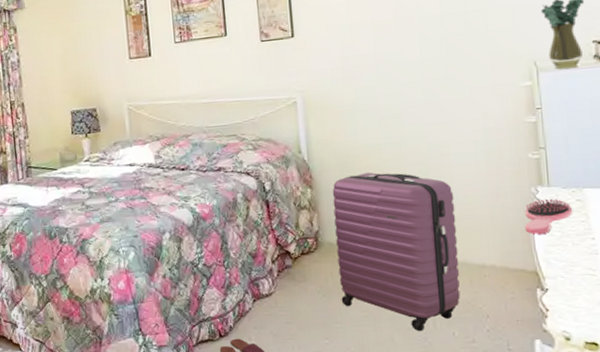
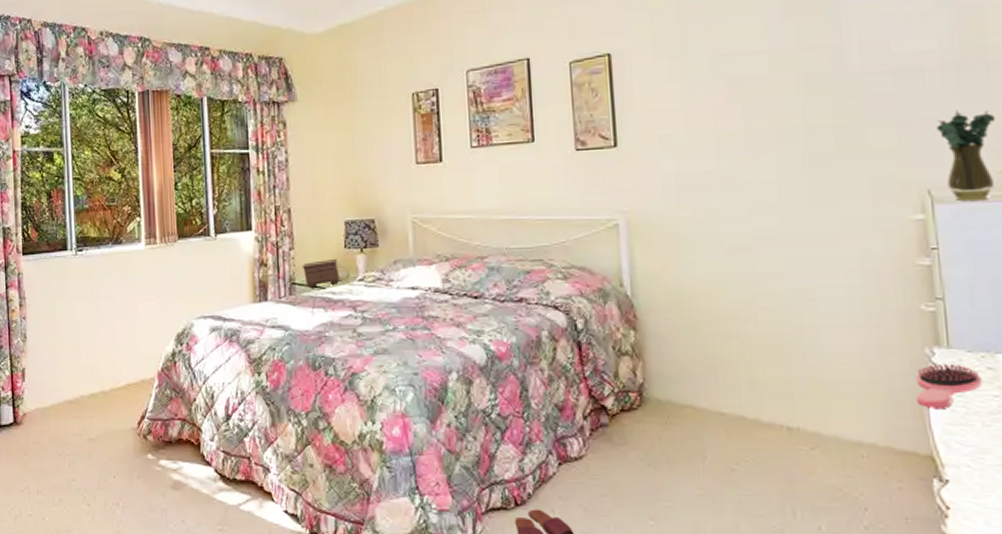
jewelry box: none [36,143,69,170] -> present [302,258,340,288]
suitcase: present [332,172,460,332] -> none [661,316,829,522]

